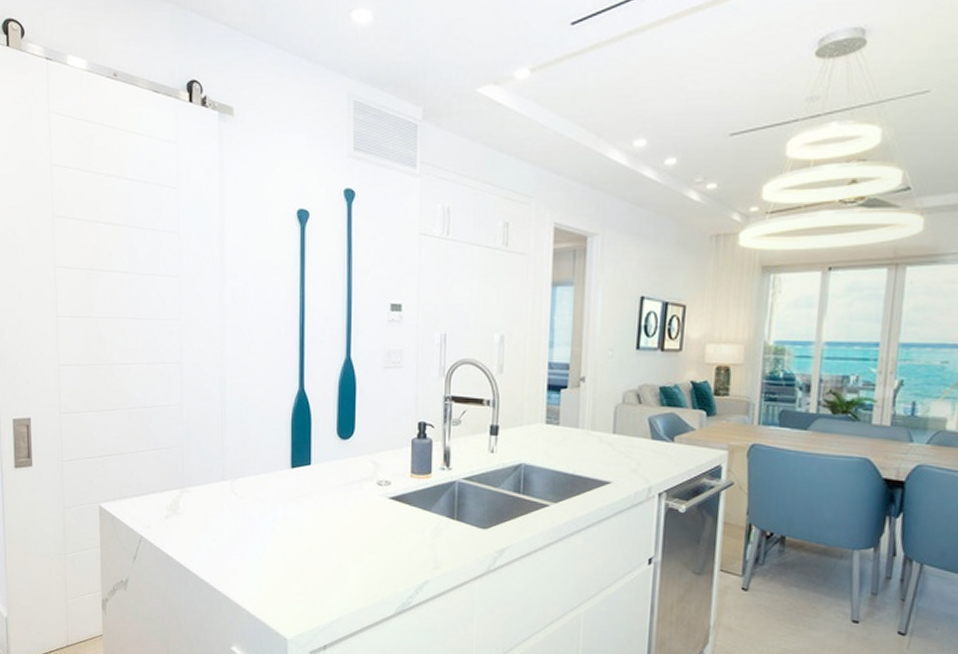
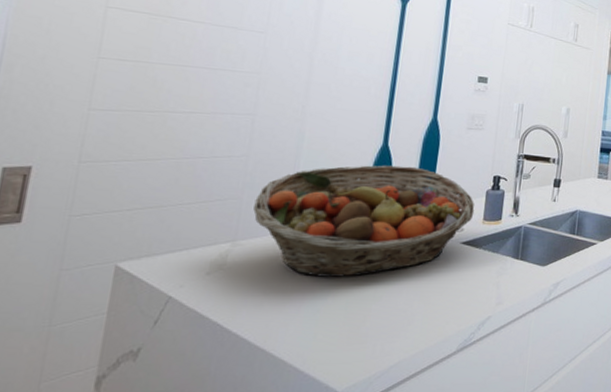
fruit basket: none [193,411,401,529] -> present [253,165,475,277]

